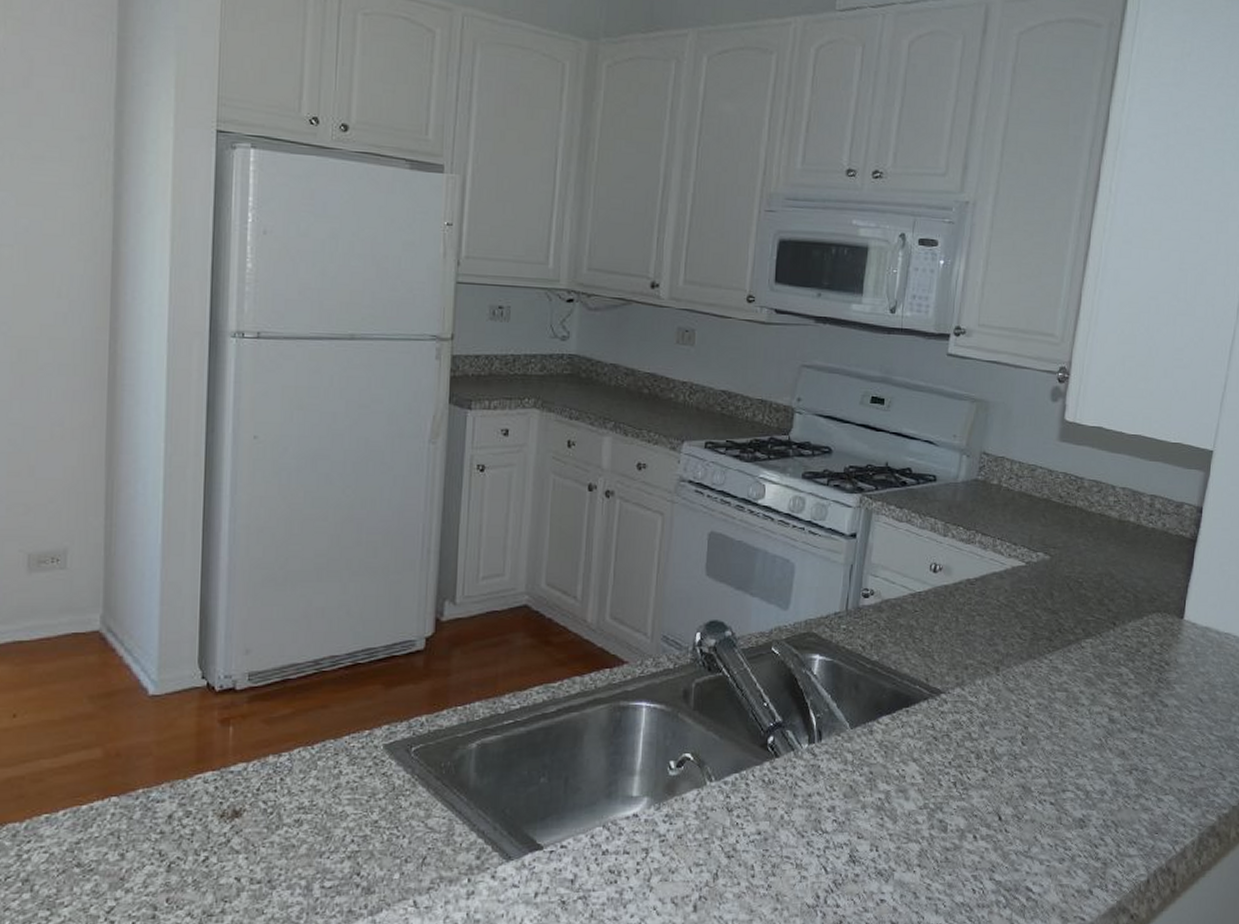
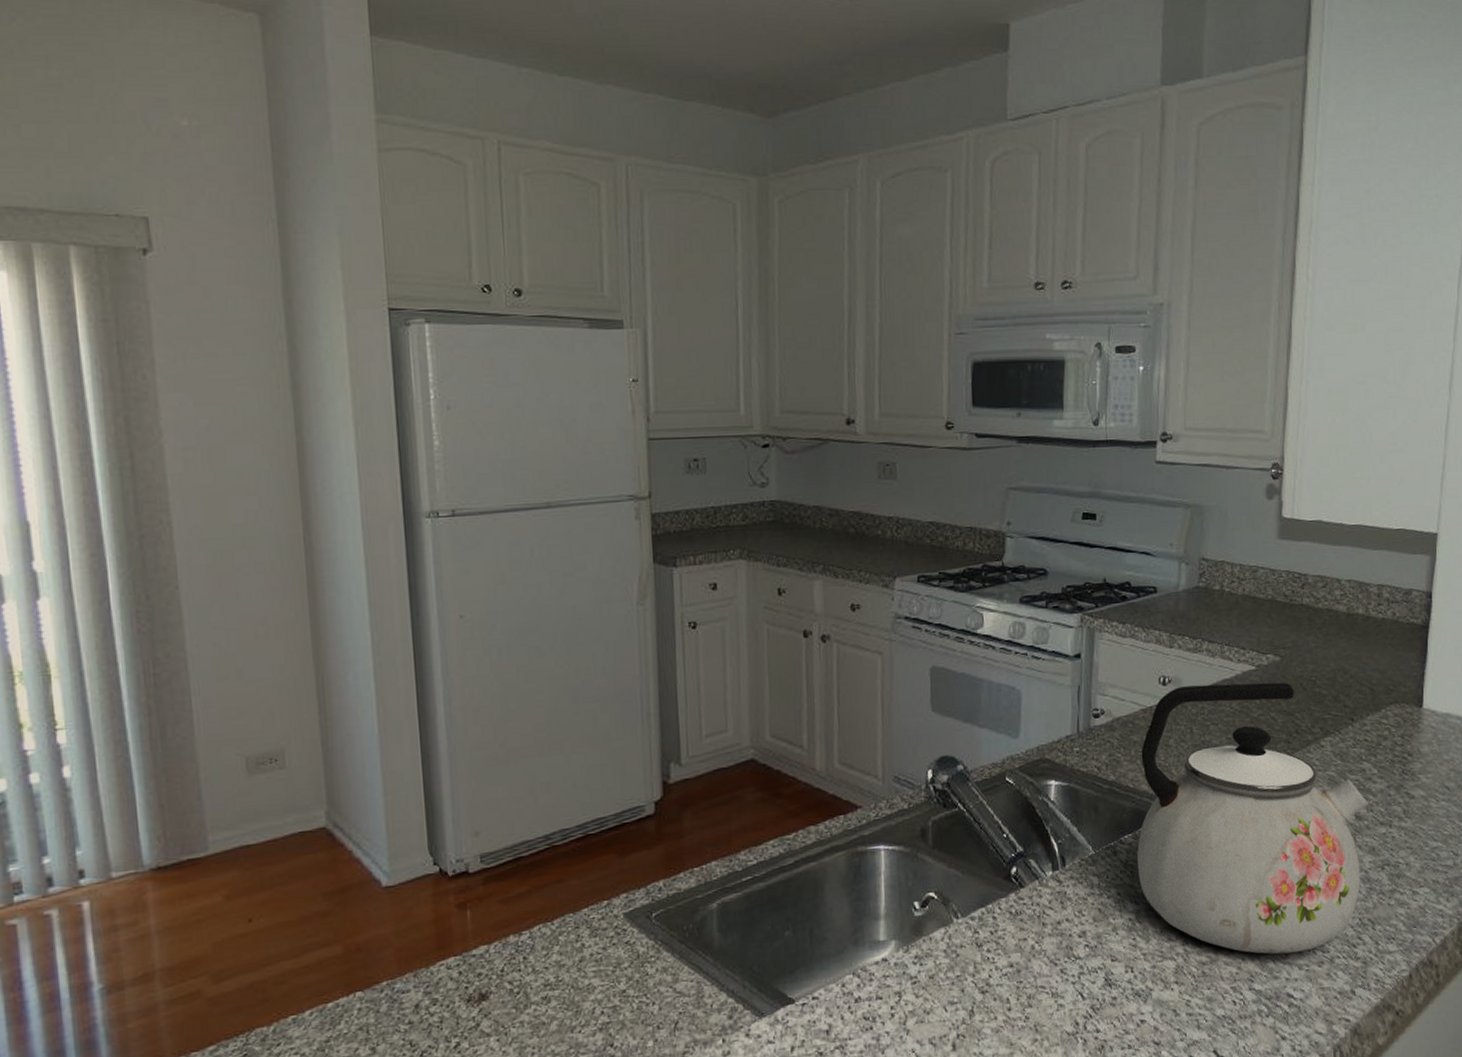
kettle: none [891,575,1123,848] -> present [1136,682,1369,955]

